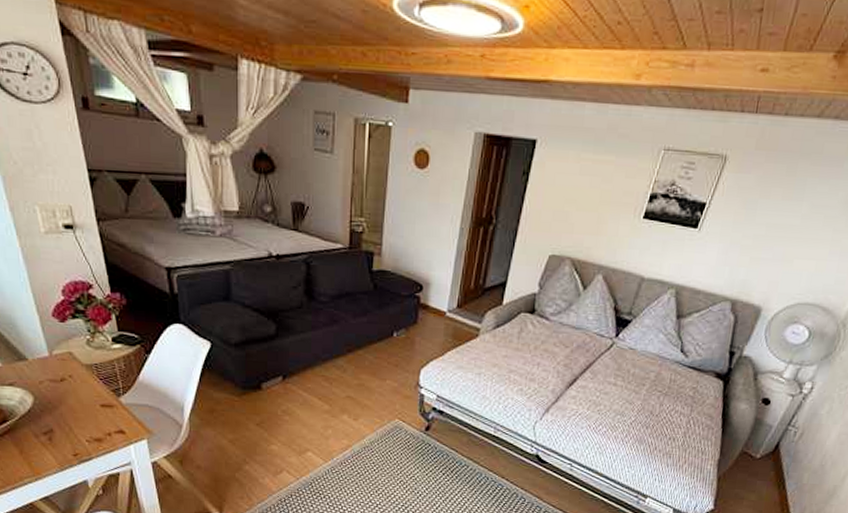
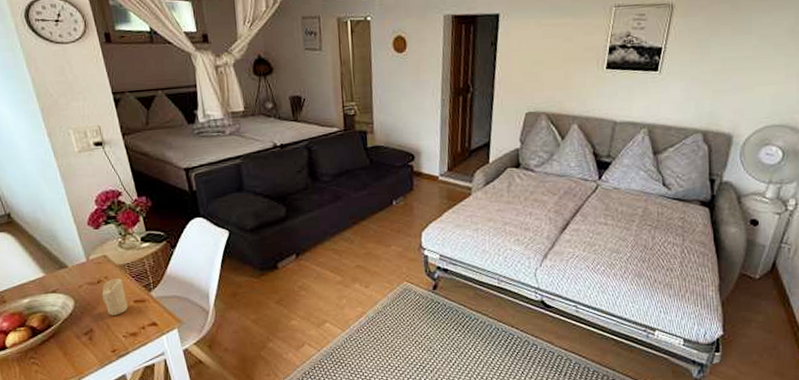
candle: none [64,379,94,418] -> present [101,278,128,316]

